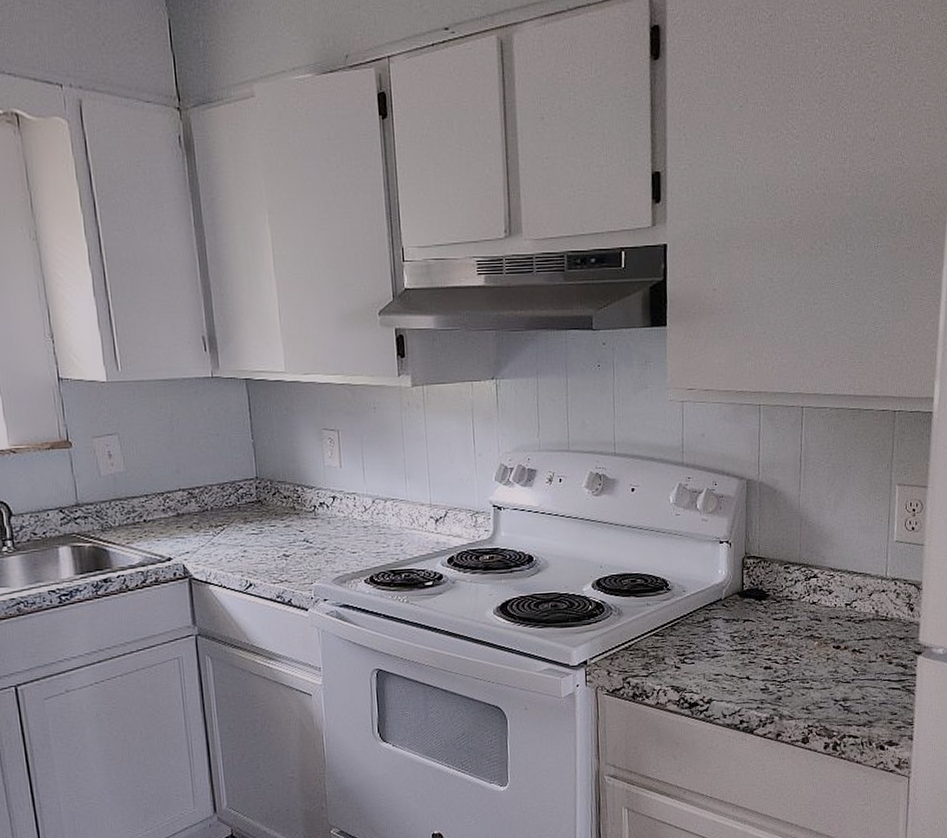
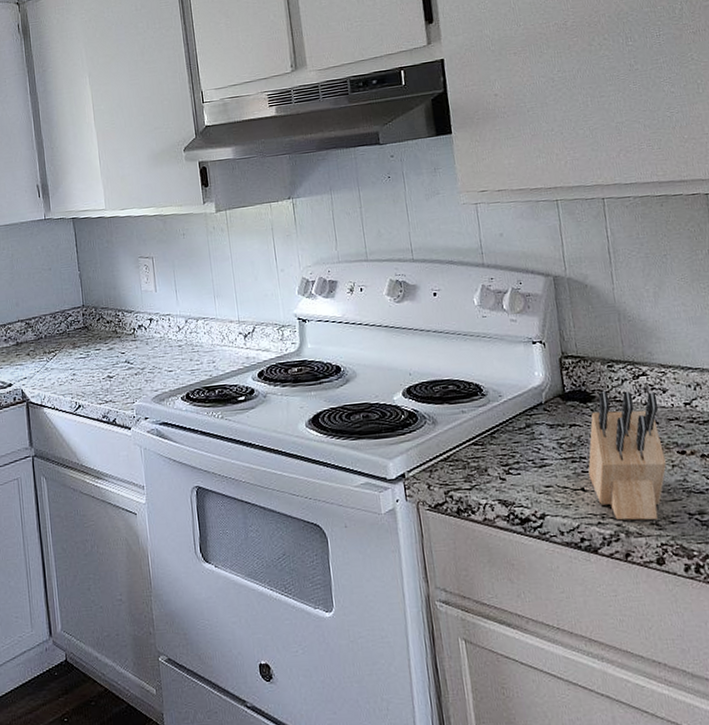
knife block: none [755,590,823,706] -> present [588,391,667,521]

